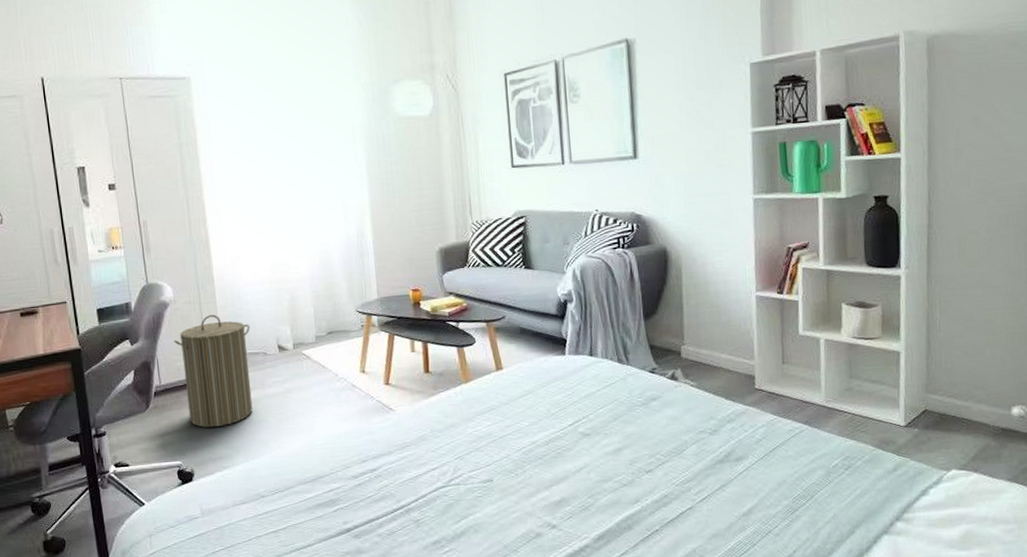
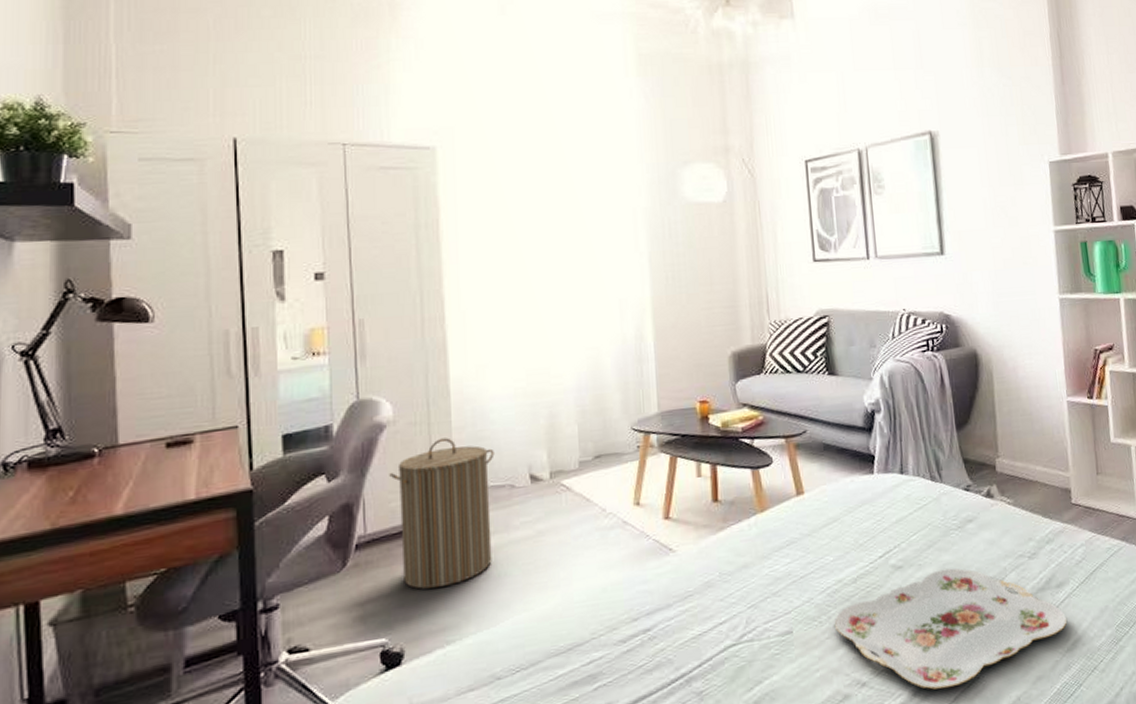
serving tray: none [528,438,745,536] -> present [834,568,1067,690]

